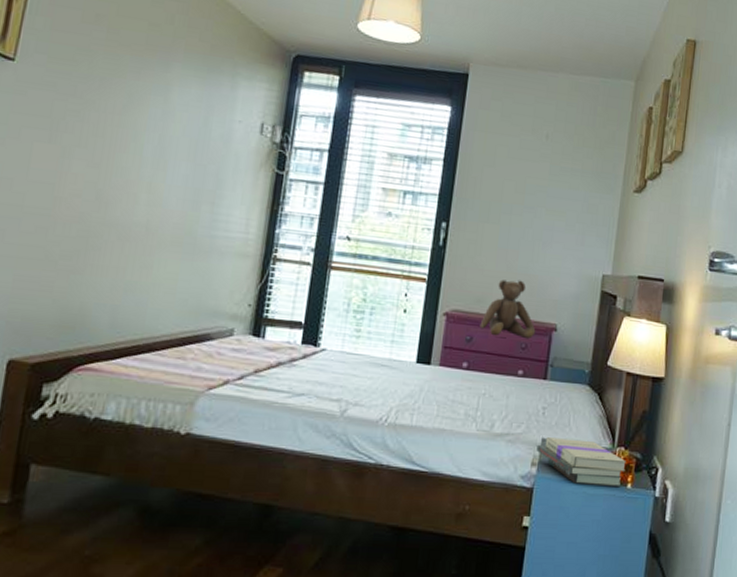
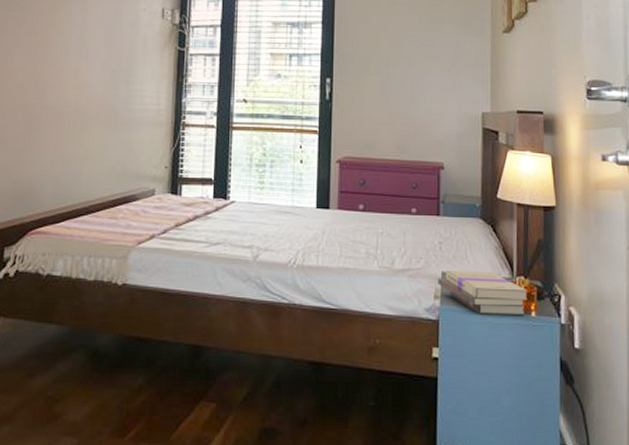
teddy bear: present [479,279,536,340] -> none [371,124,424,179]

